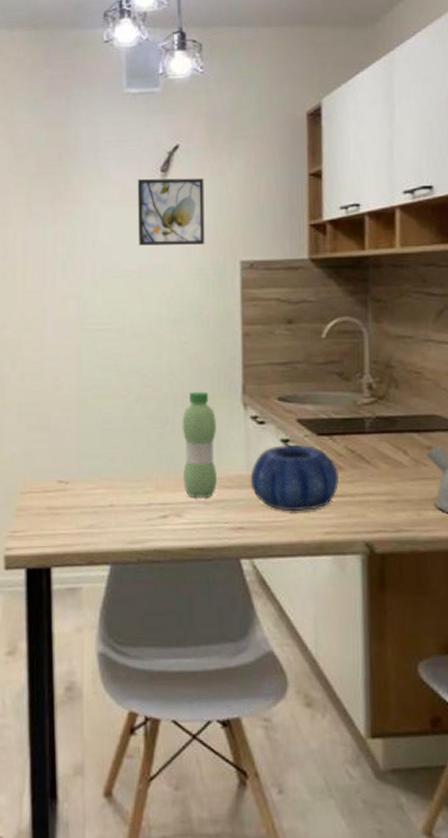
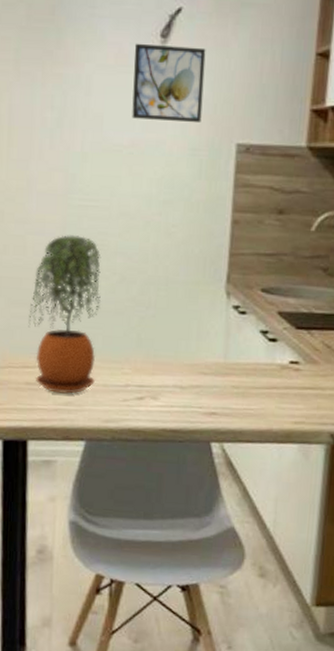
potted plant: none [48,358,118,516] -> present [28,235,101,394]
water bottle: present [182,391,217,499] -> none [161,277,198,383]
decorative bowl: present [250,444,340,512] -> none [226,336,314,400]

